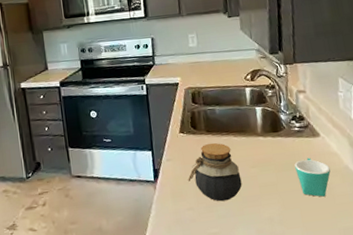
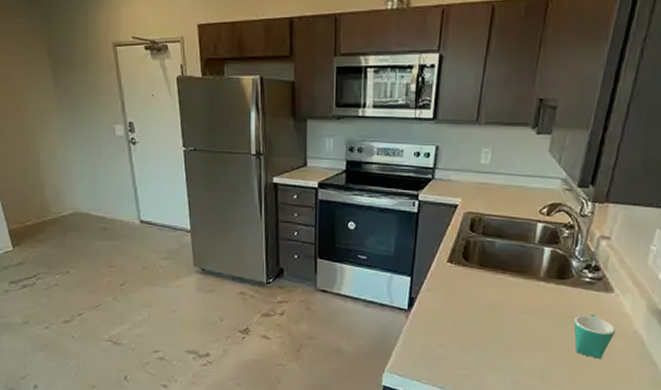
jar: present [188,143,242,202] -> none [446,279,508,344]

